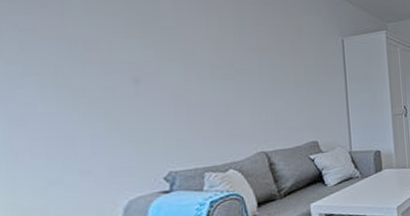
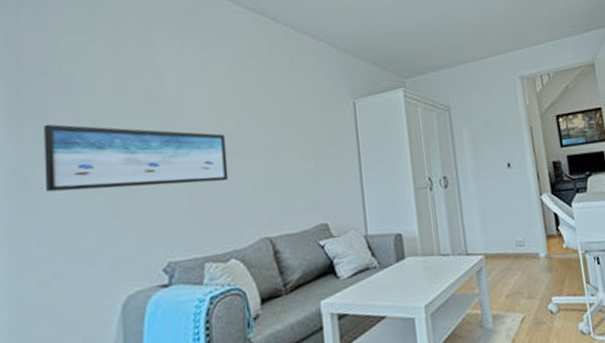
wall art: none [30,40,226,106] -> present [44,124,229,192]

